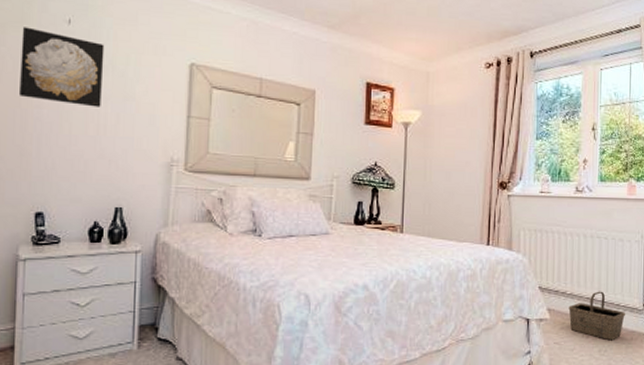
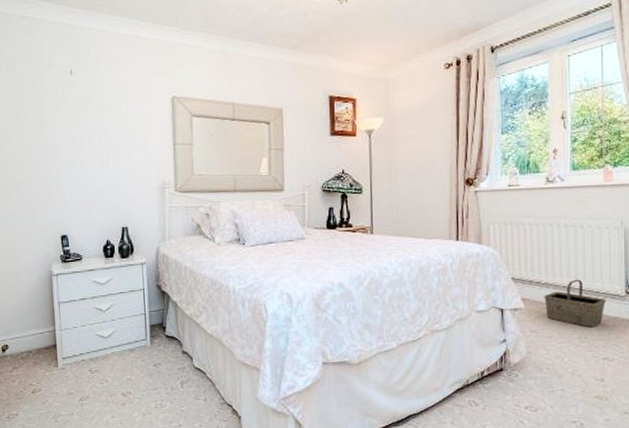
wall art: present [20,27,105,107] -> none [36,81,103,144]

